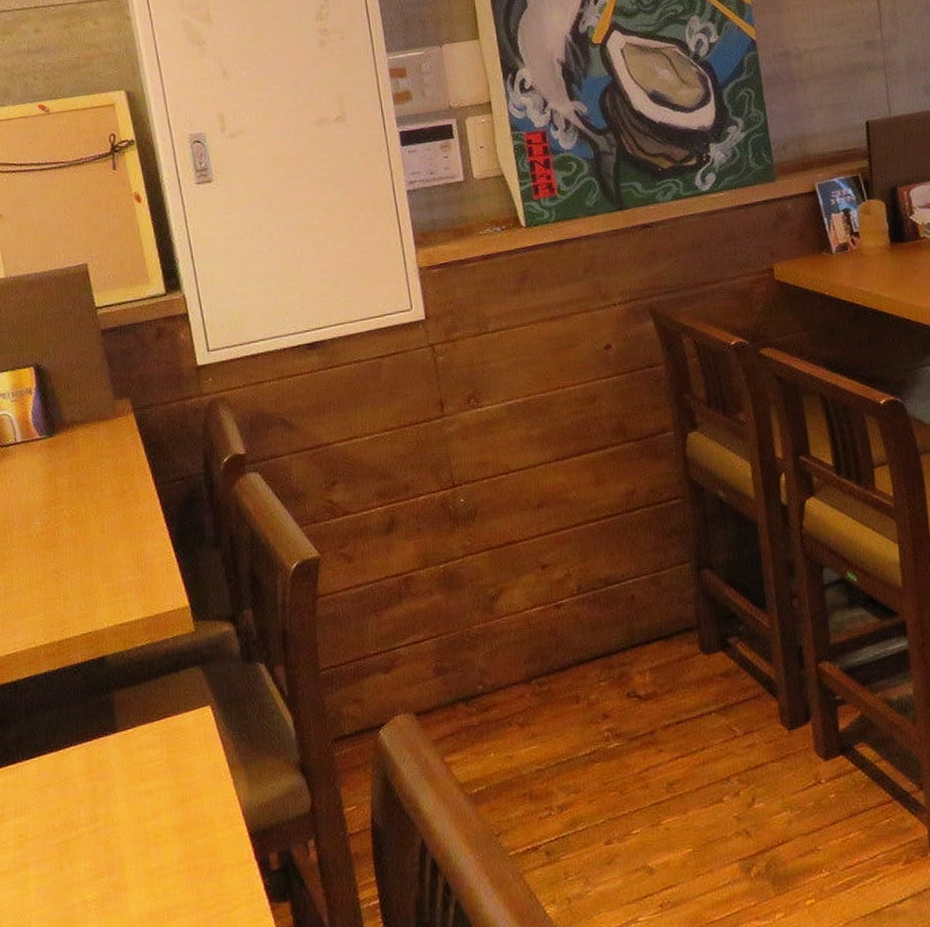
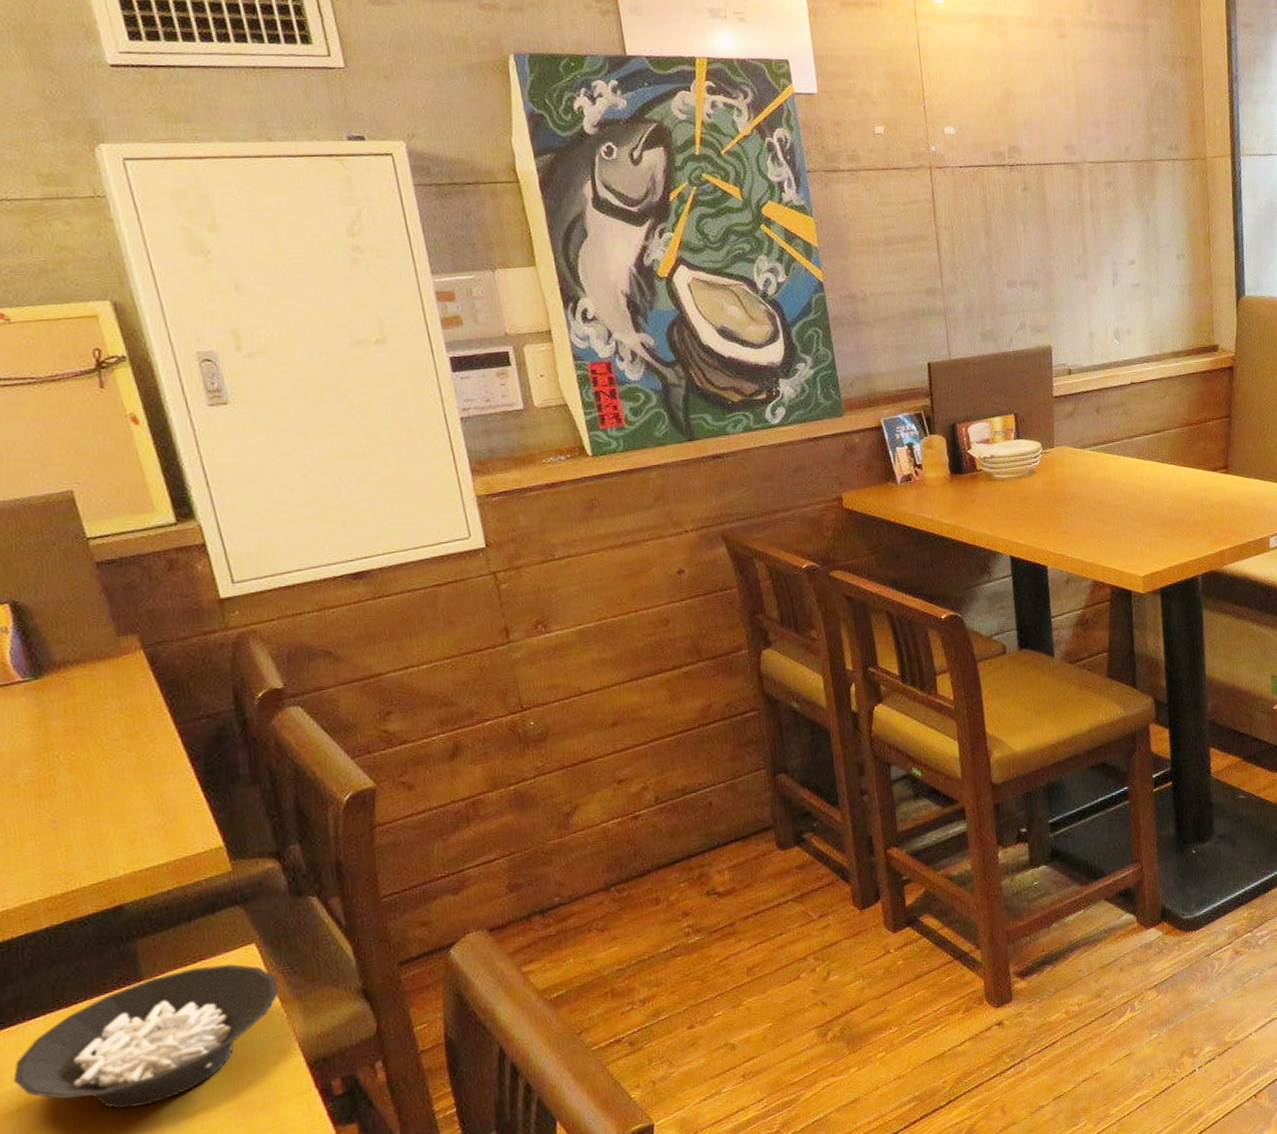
cereal bowl: none [12,724,228,857] -> present [13,964,279,1109]

